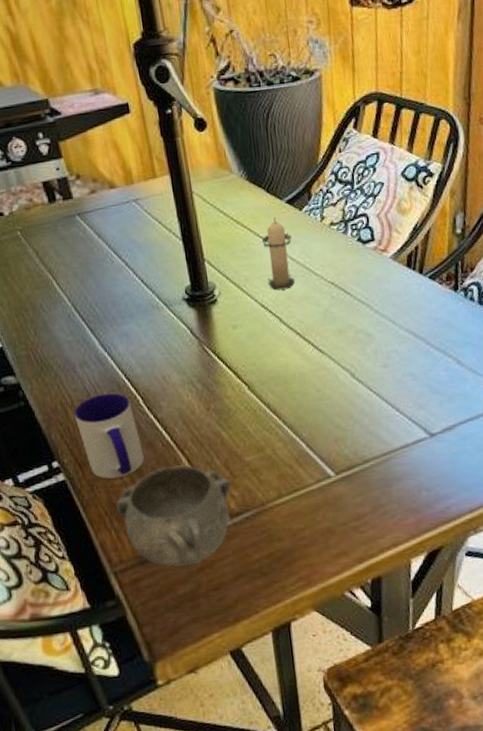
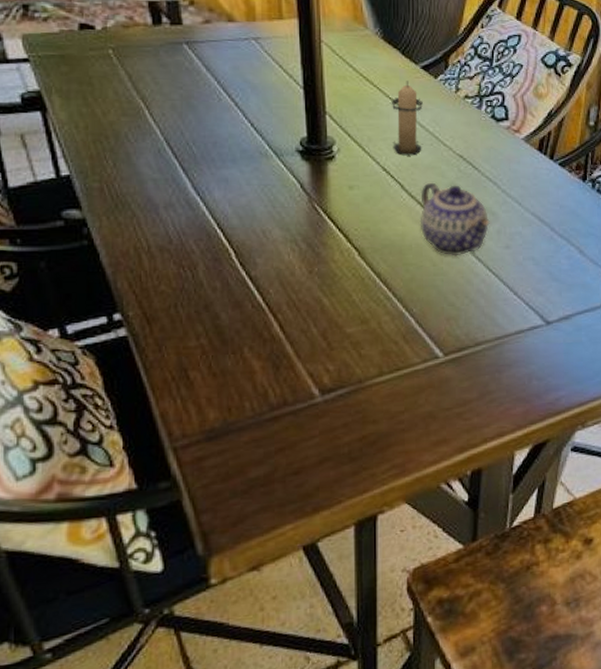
mug: present [74,393,144,479] -> none [149,242,229,339]
decorative bowl: present [116,465,232,567] -> none [187,330,328,445]
teapot: none [298,311,366,381] -> present [420,182,490,256]

